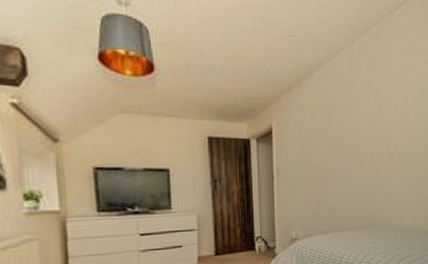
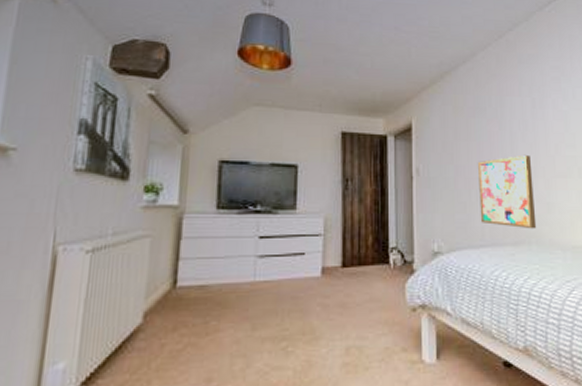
wall art: none [329,153,376,216] -> present [477,154,537,229]

